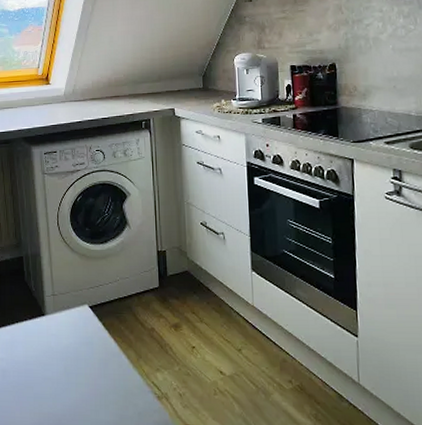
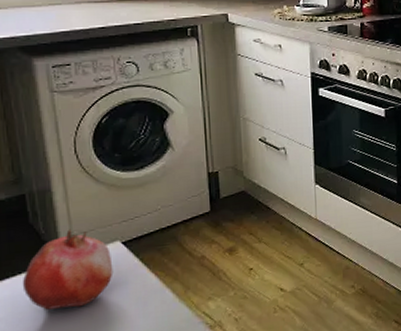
fruit: none [18,289,82,359] -> present [22,229,114,310]

